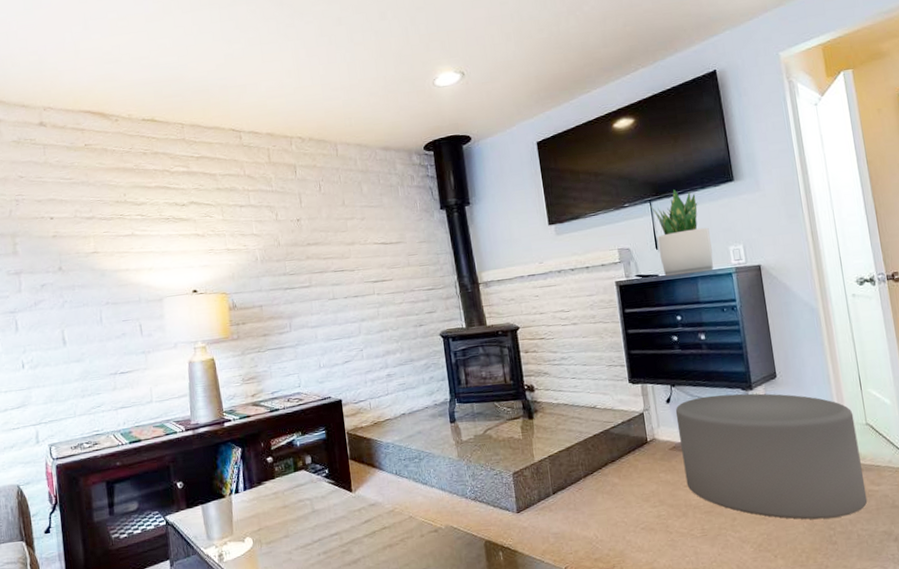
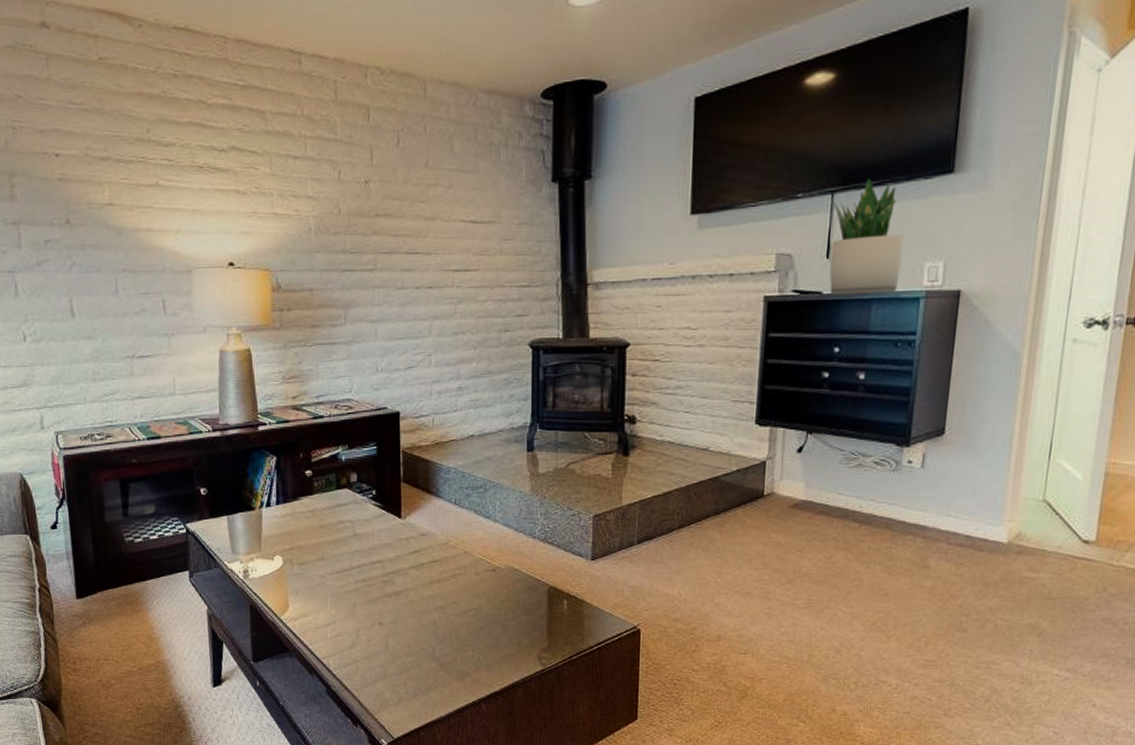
pouf: present [675,393,868,520] -> none [801,448,1030,603]

